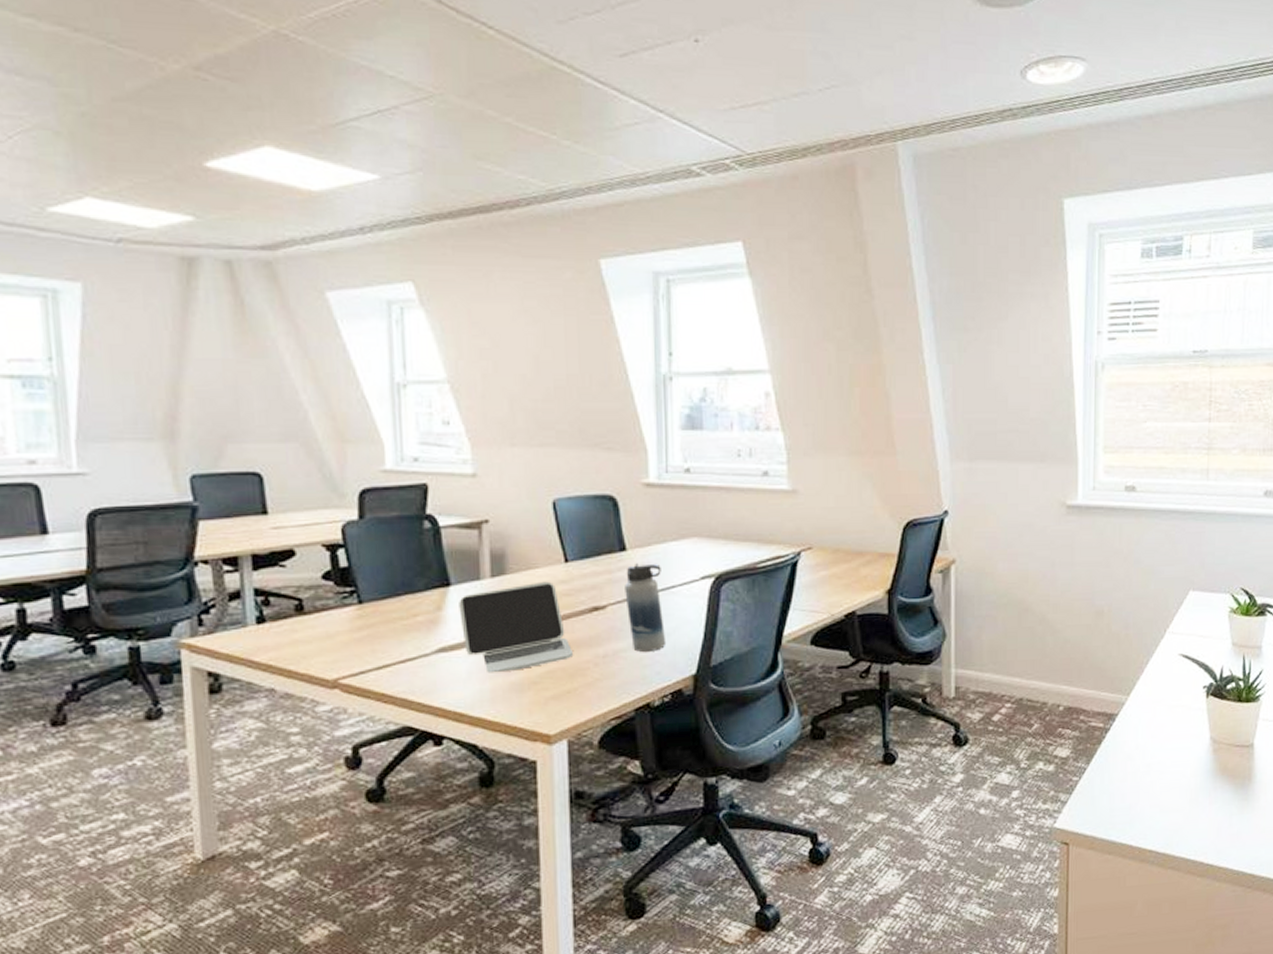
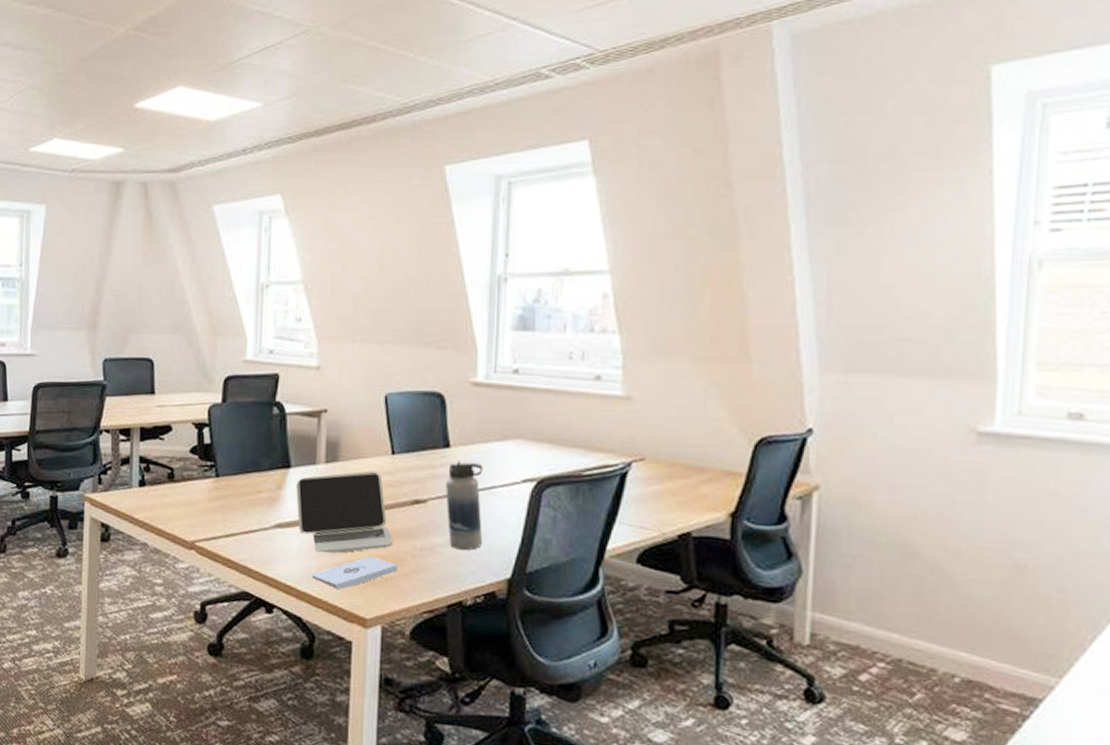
notepad: none [485,670,581,710] -> present [311,556,399,590]

